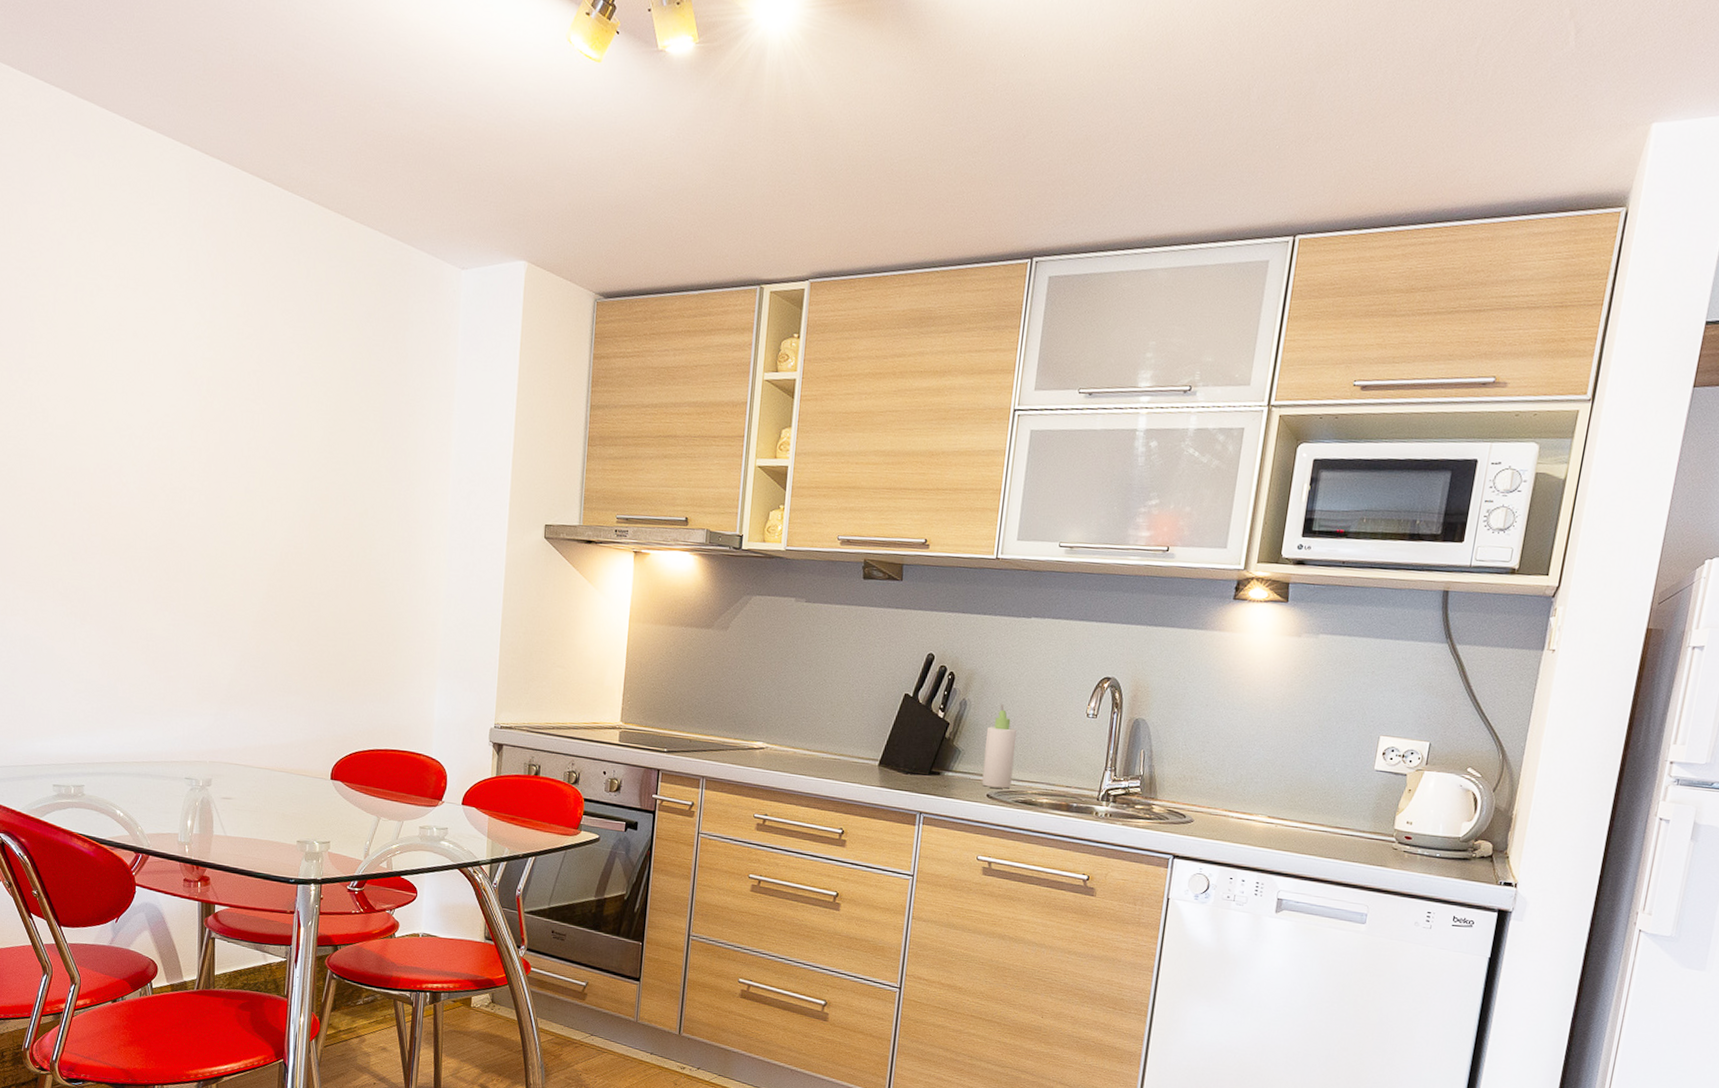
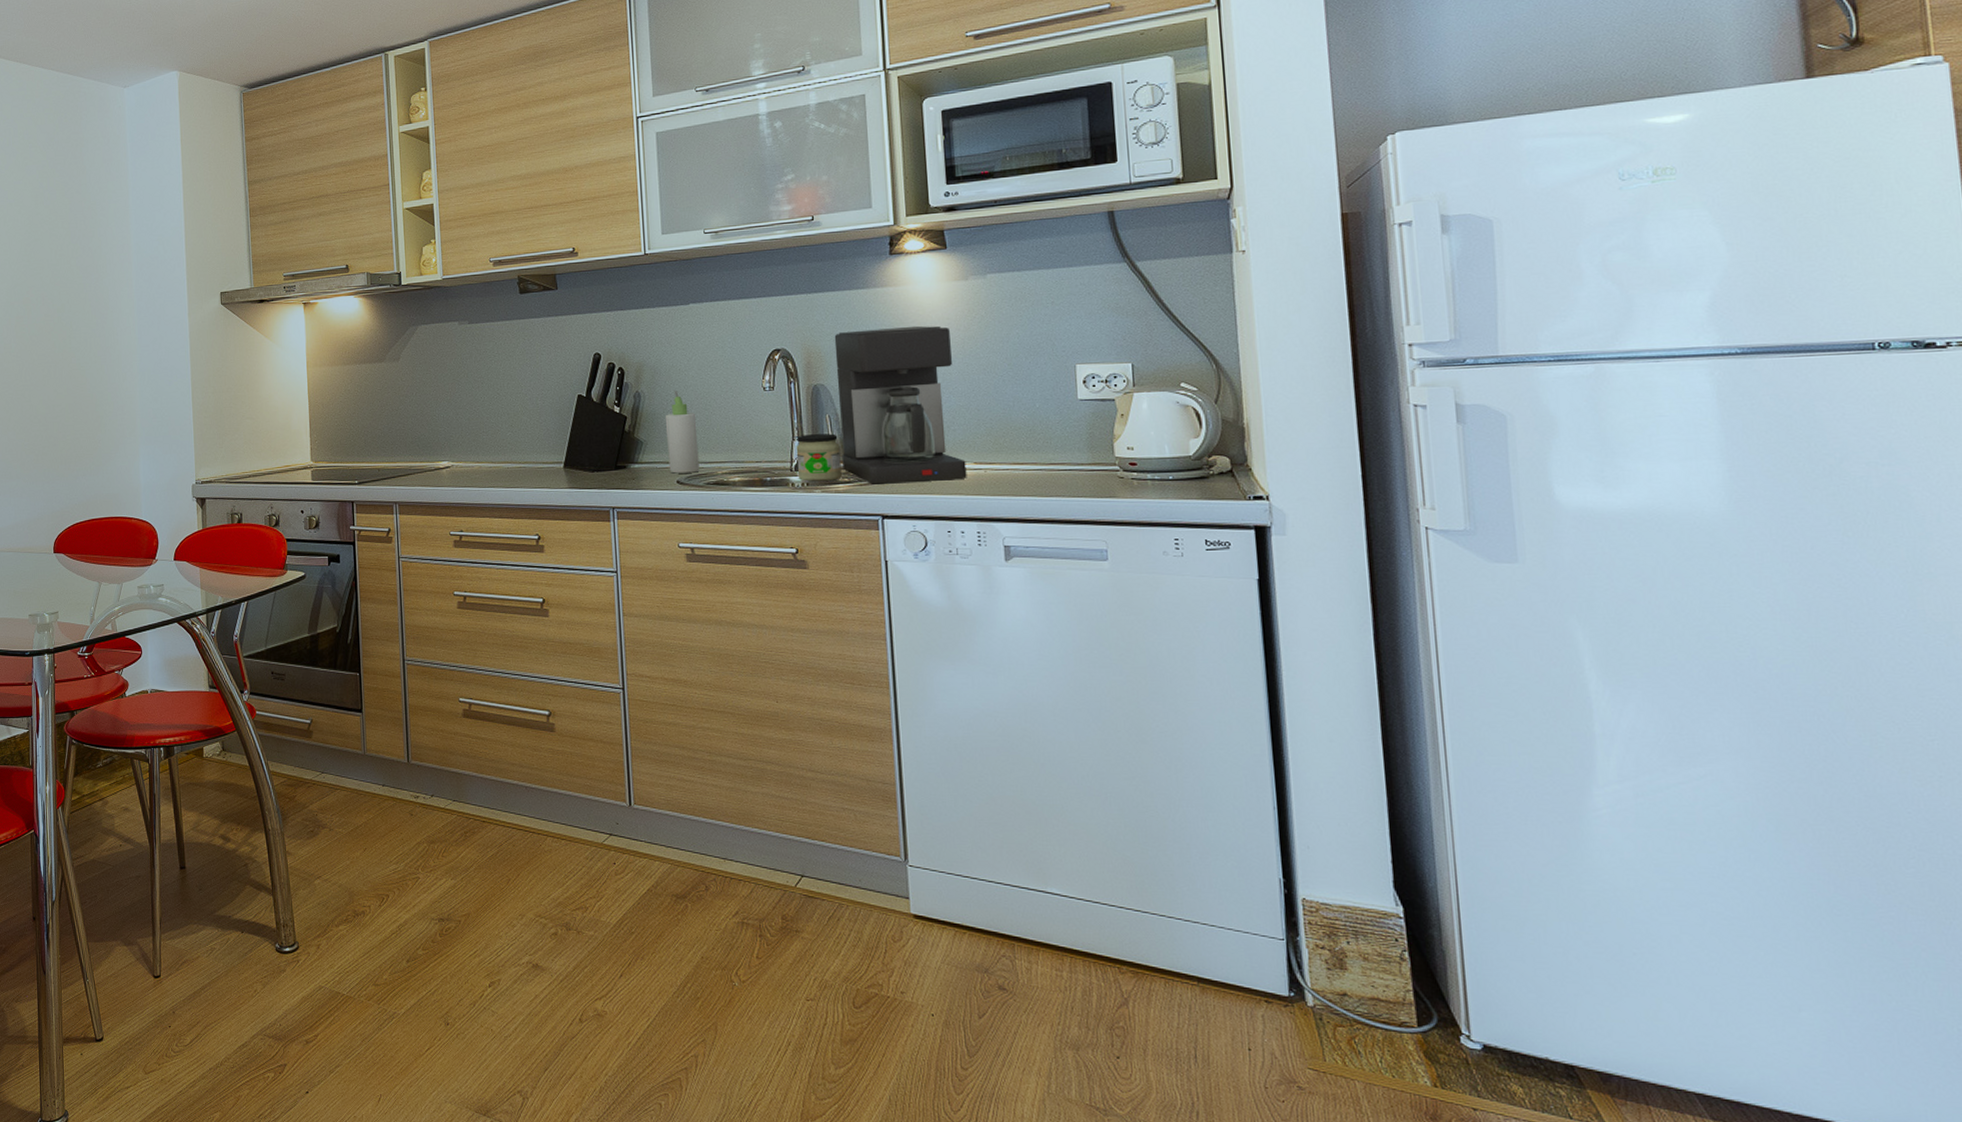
jar: none [1103,766,1148,815] -> present [796,433,842,482]
coffee maker: none [1146,670,1274,831] -> present [834,325,967,484]

